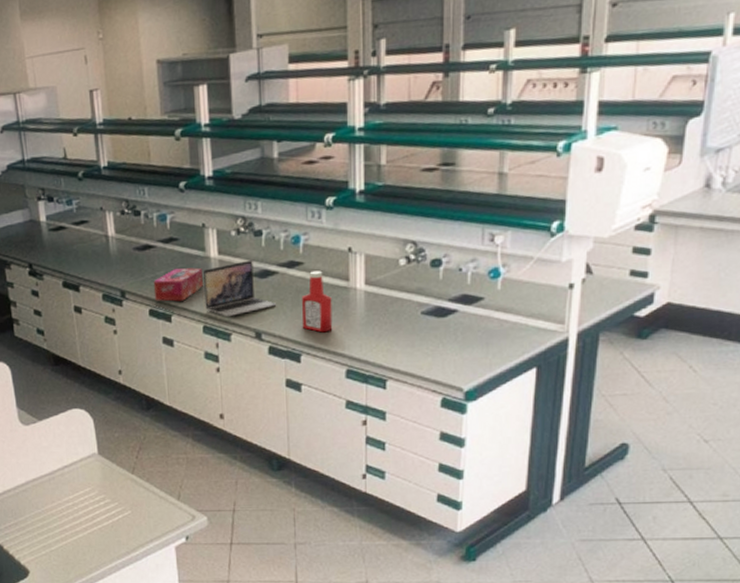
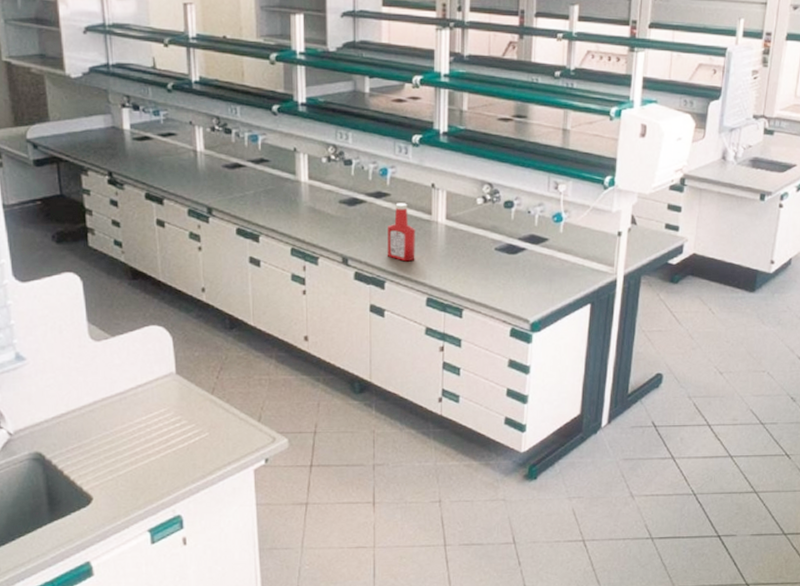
tissue box: present [153,267,203,302] -> none [242,189,292,222]
laptop: present [202,260,277,317] -> none [292,187,364,241]

